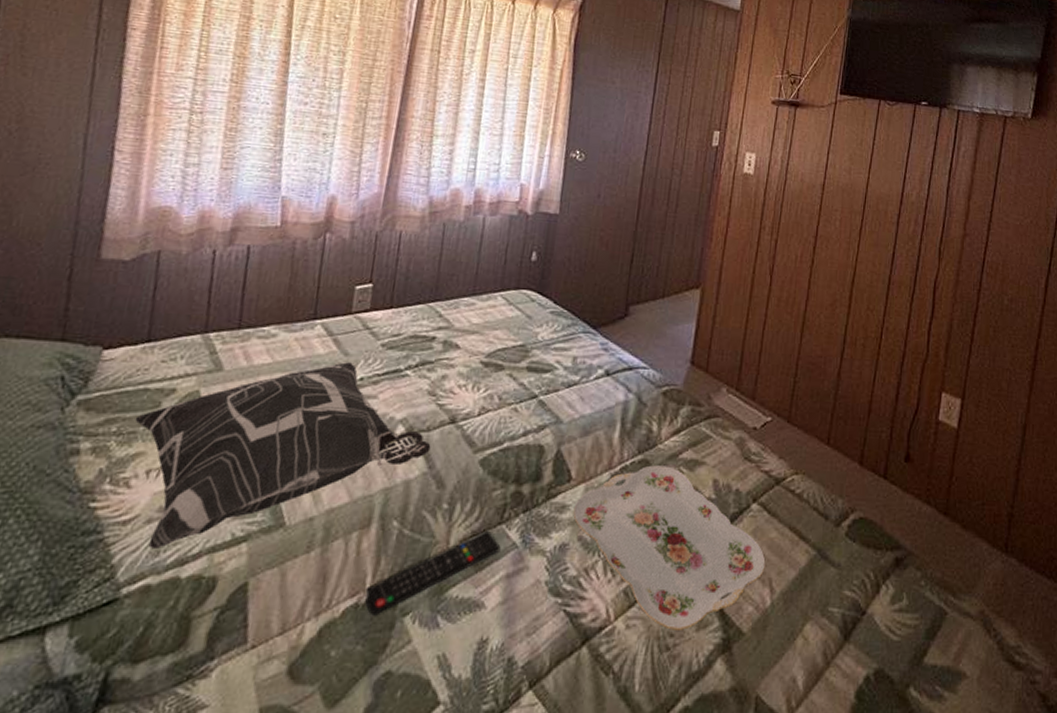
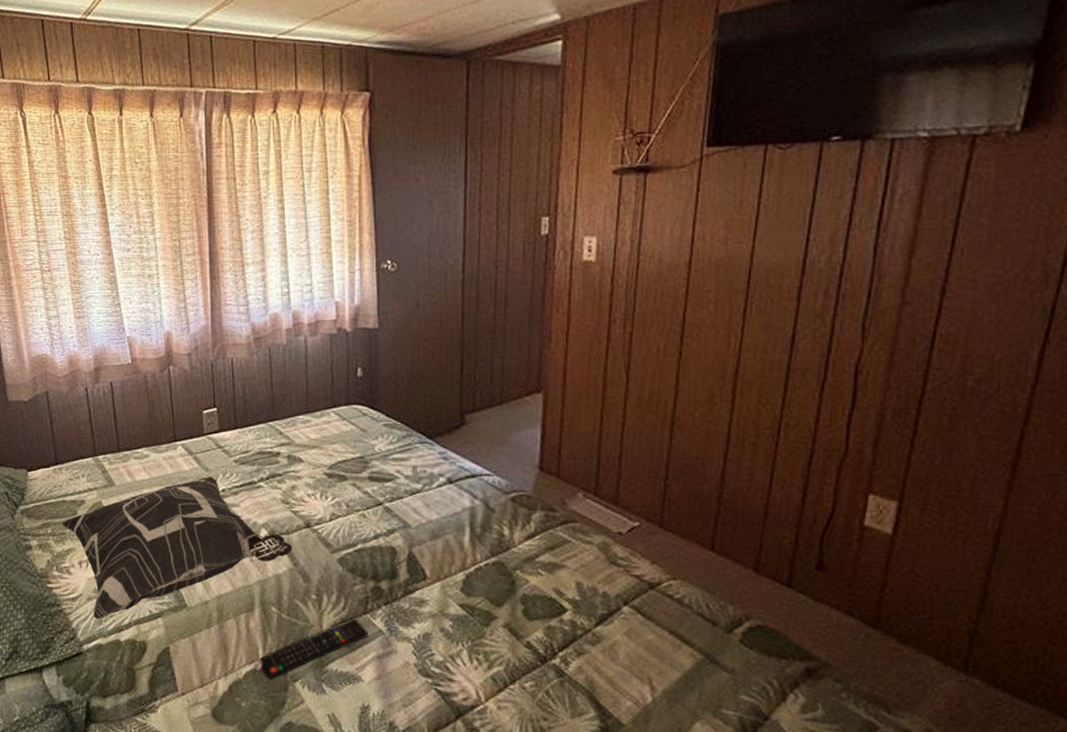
serving tray: present [573,465,766,630] -> none [432,567,643,716]

